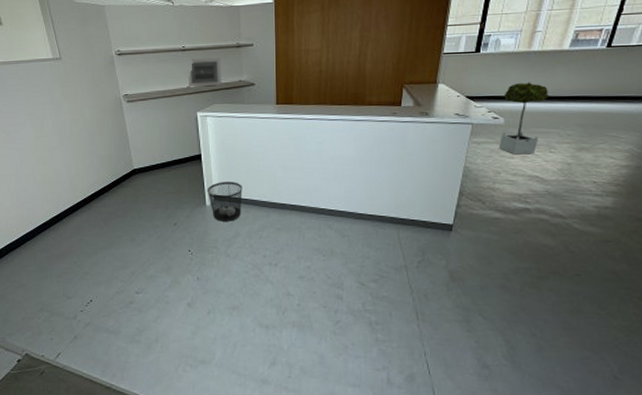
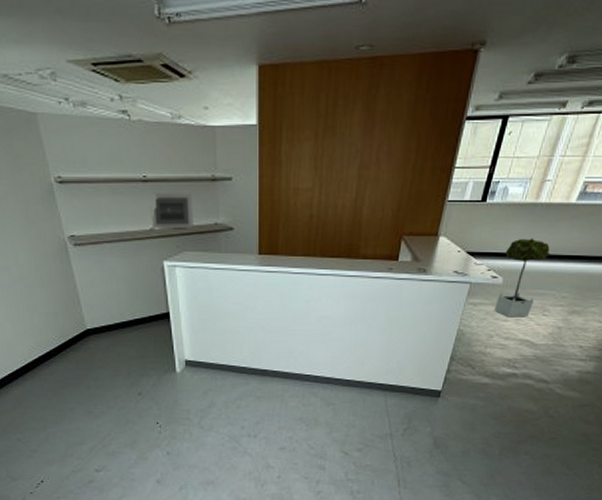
waste bin: present [207,182,243,222] -> none [177,345,219,390]

